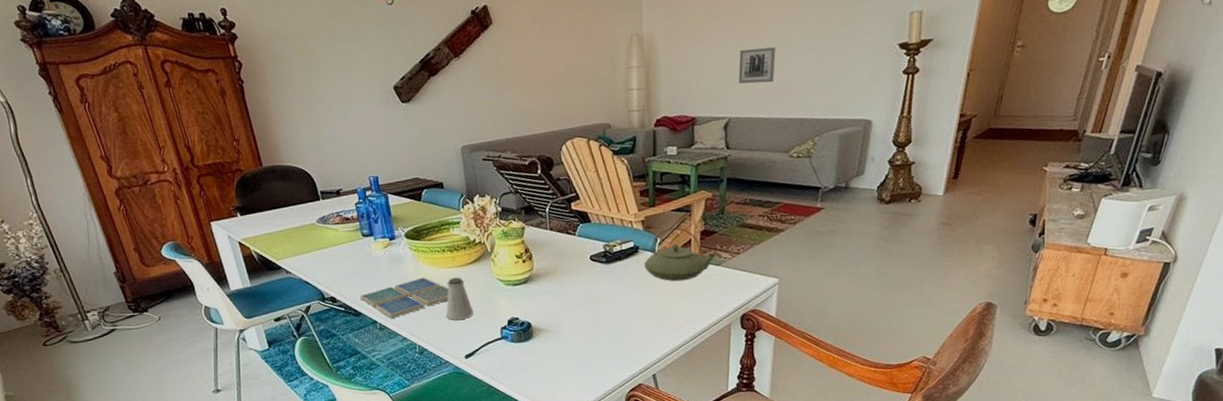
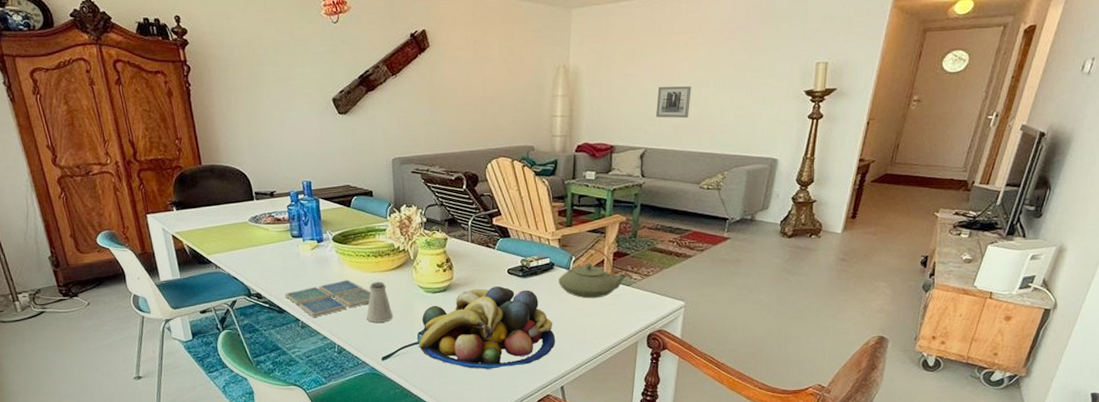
fruit bowl: none [502,274,645,362] -> present [418,286,556,369]

